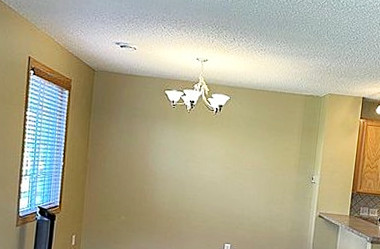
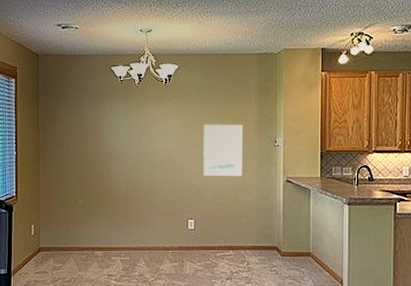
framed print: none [243,155,284,208] -> present [203,124,243,177]

